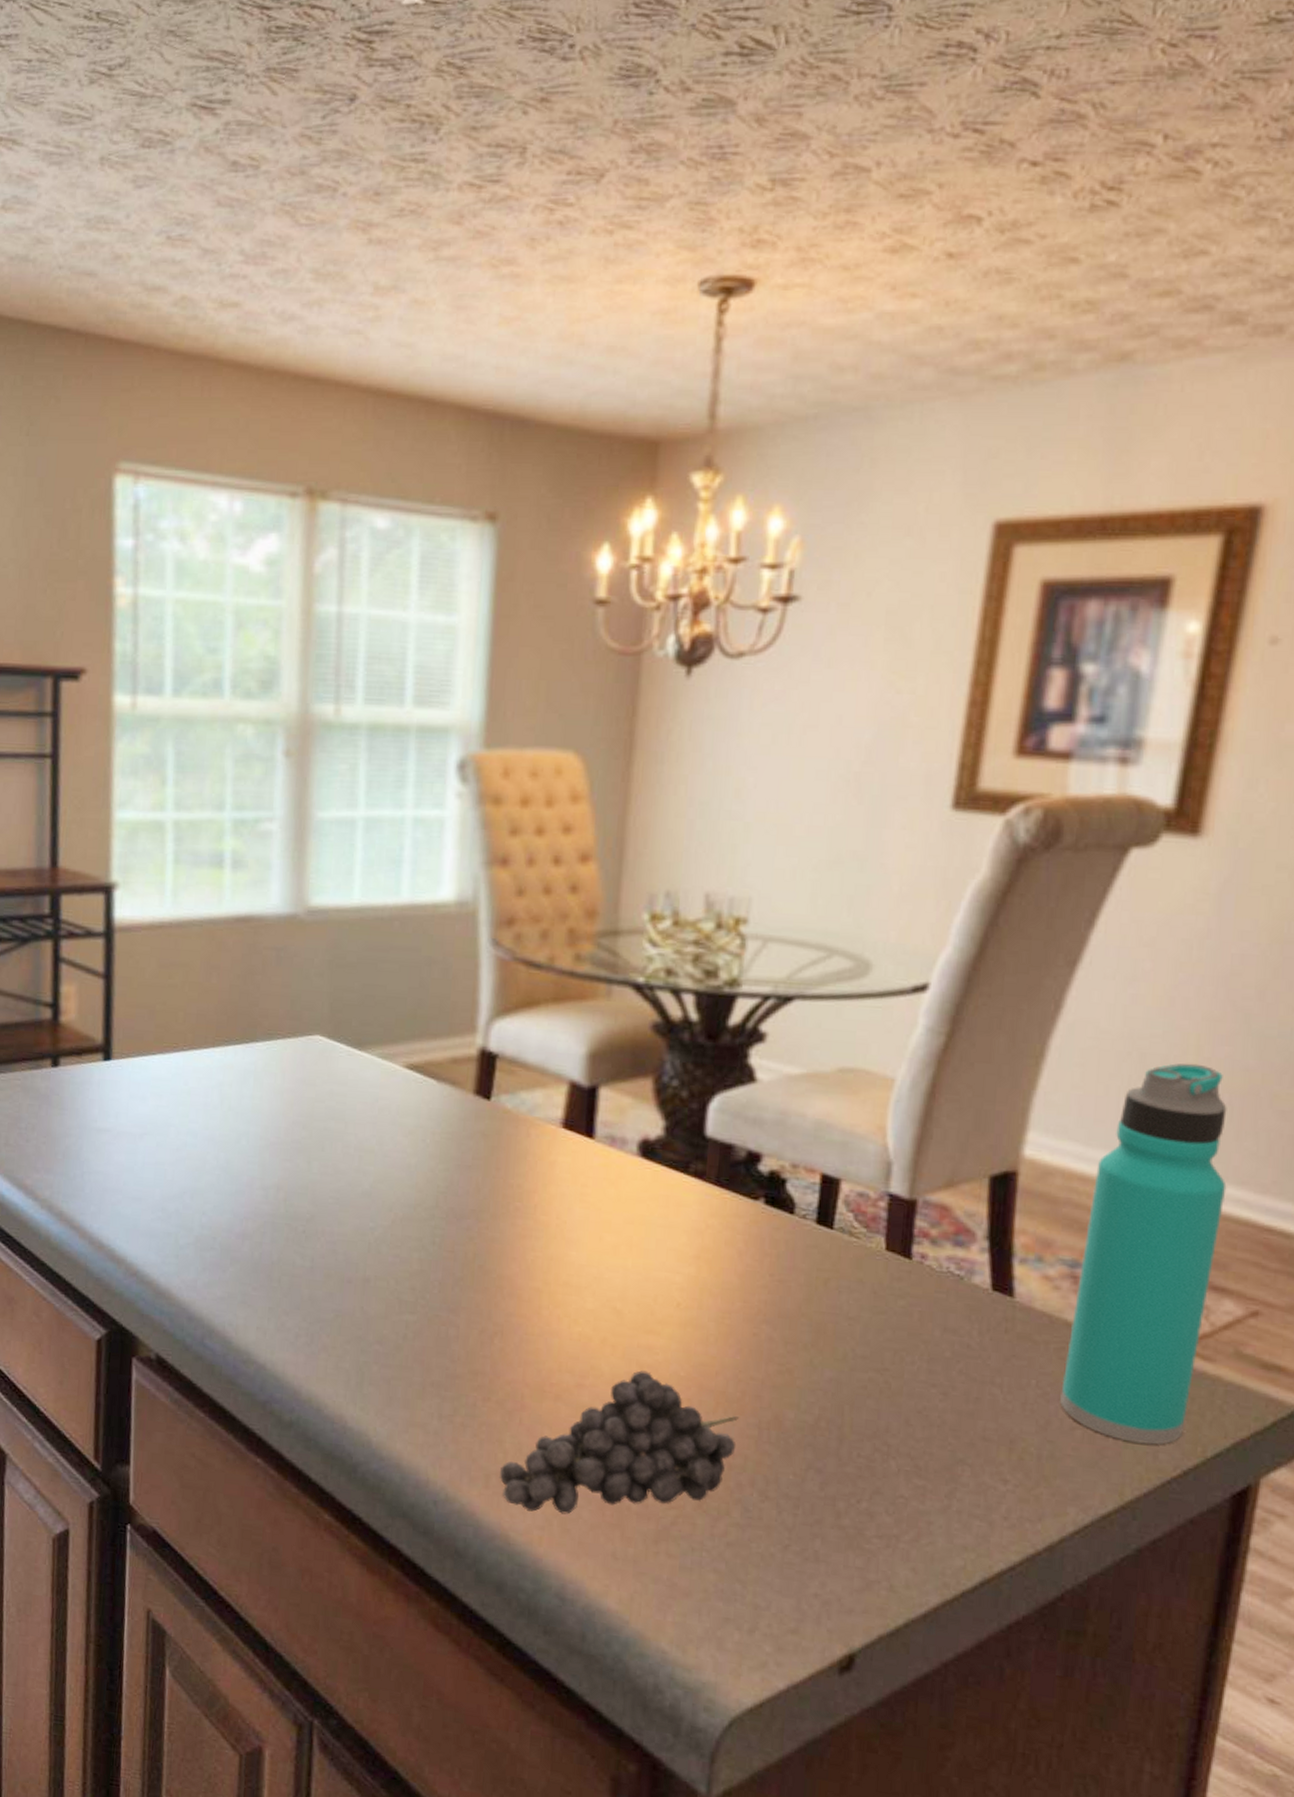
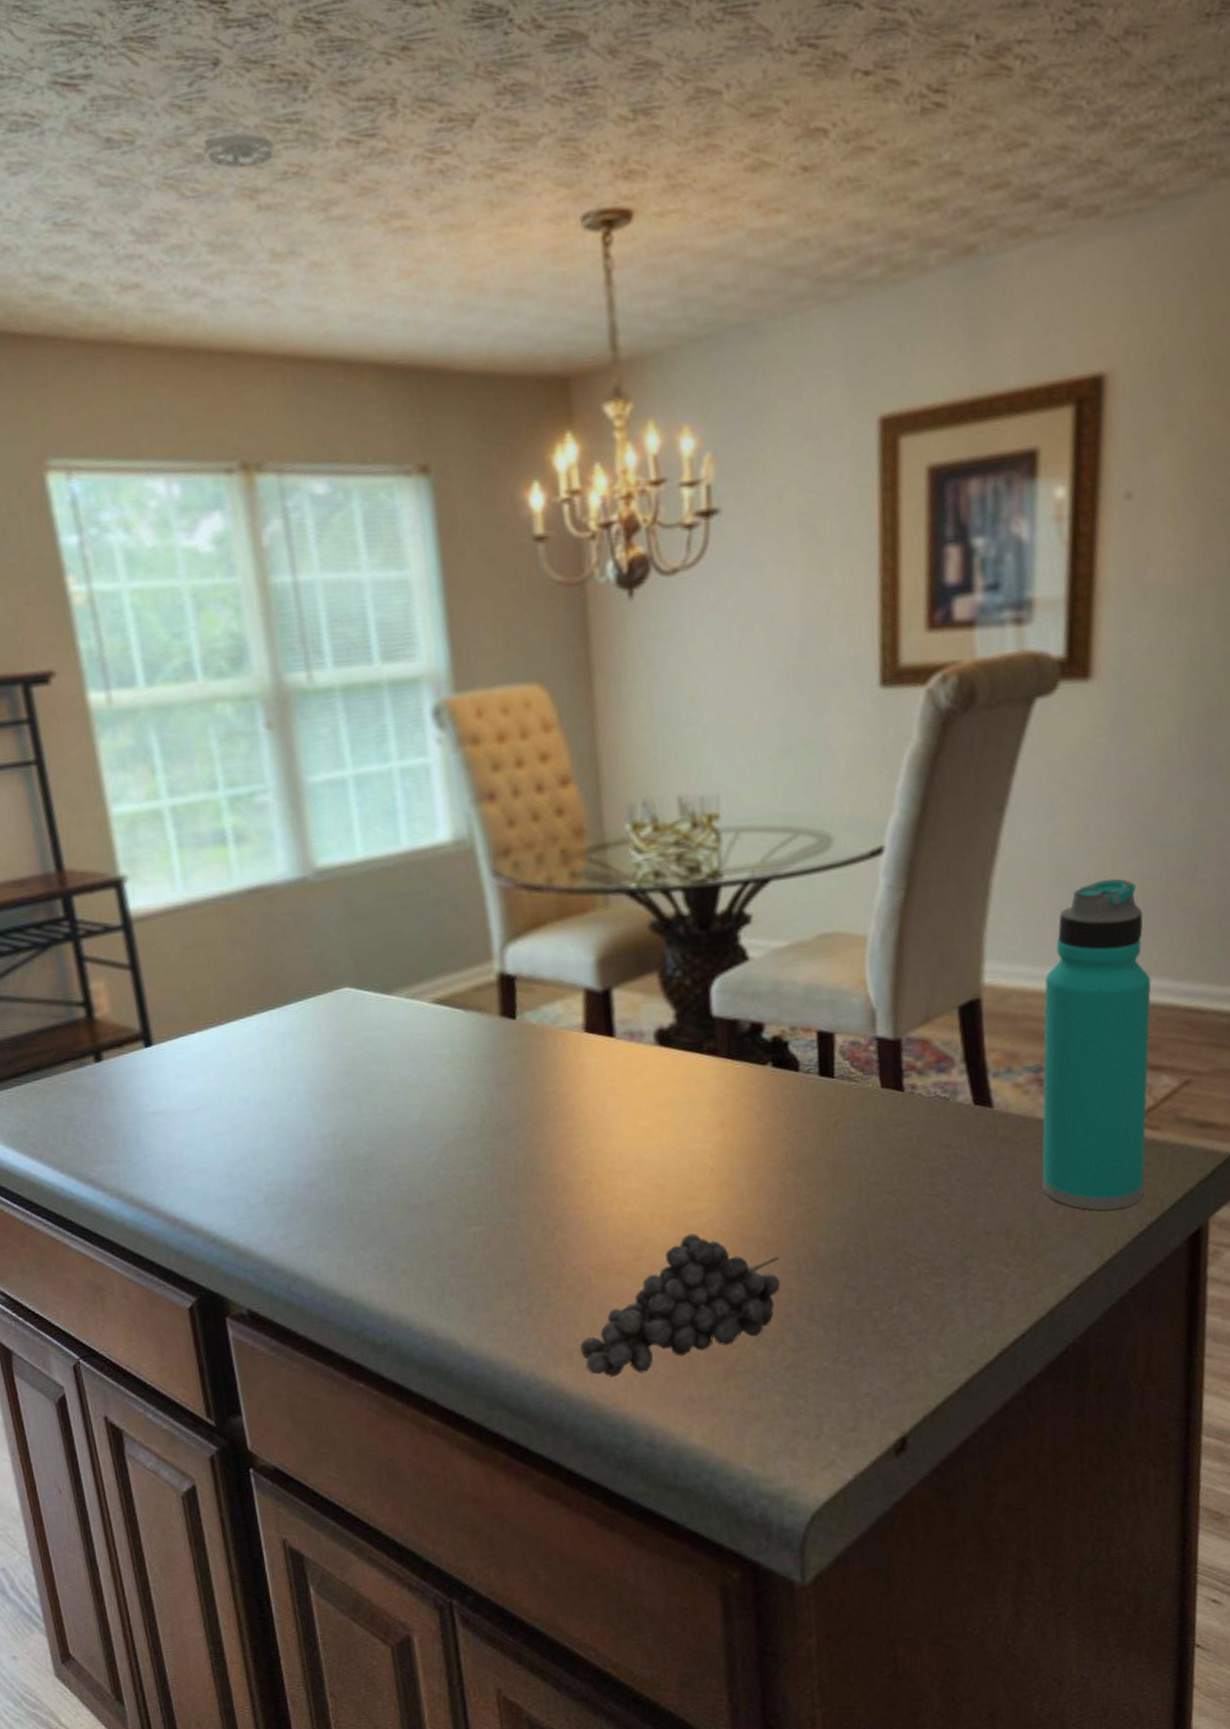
smoke detector: none [323,168,398,202] -> present [203,133,277,169]

